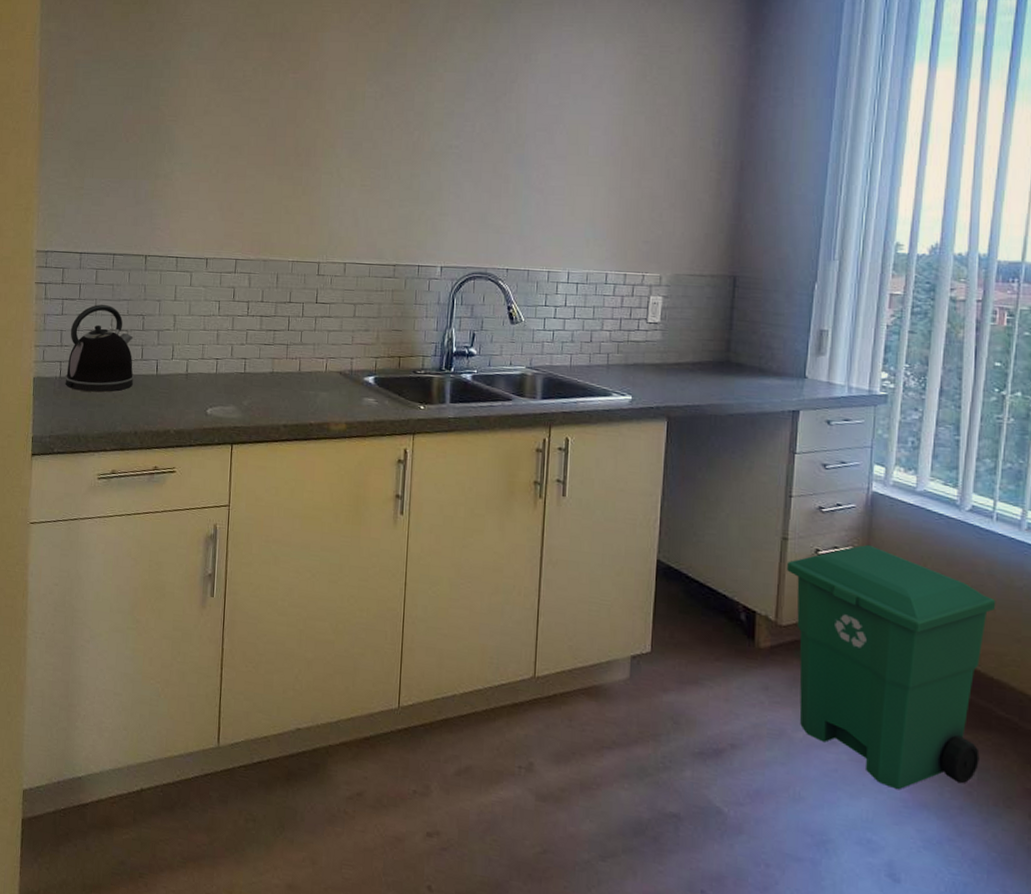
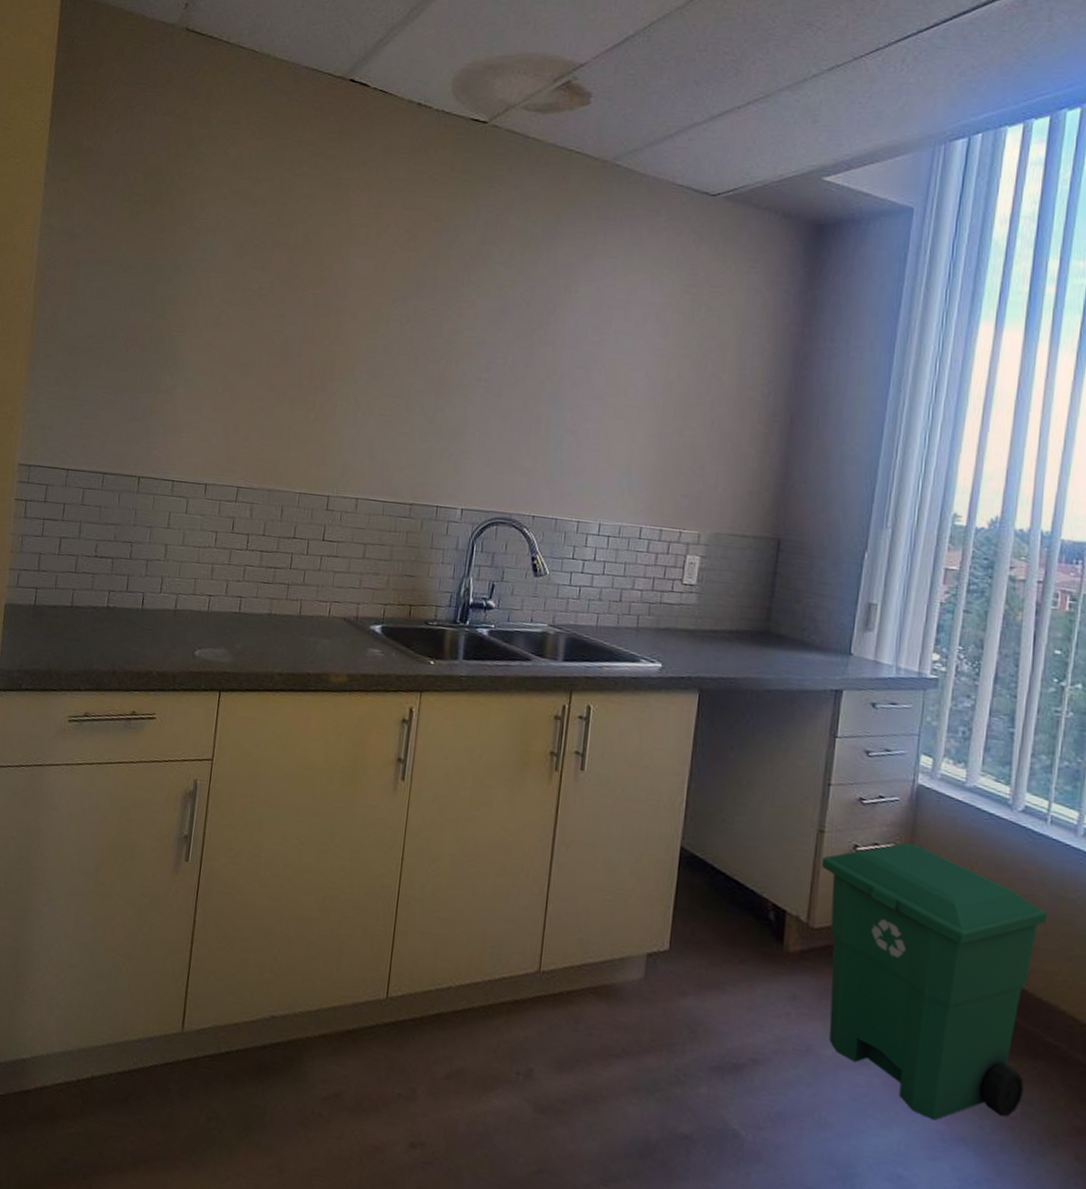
kettle: present [65,304,135,392] -> none [39,527,119,625]

